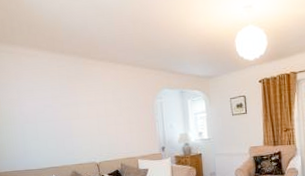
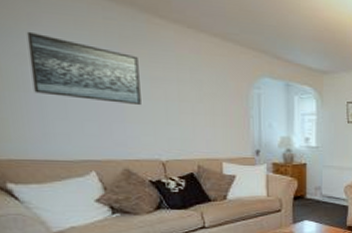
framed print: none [15,84,82,125] -> present [26,31,141,106]

